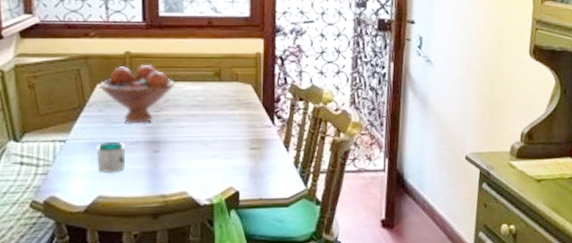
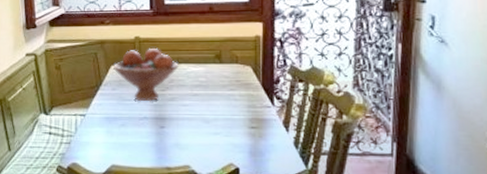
mug: present [96,141,125,172] -> none [110,117,135,144]

